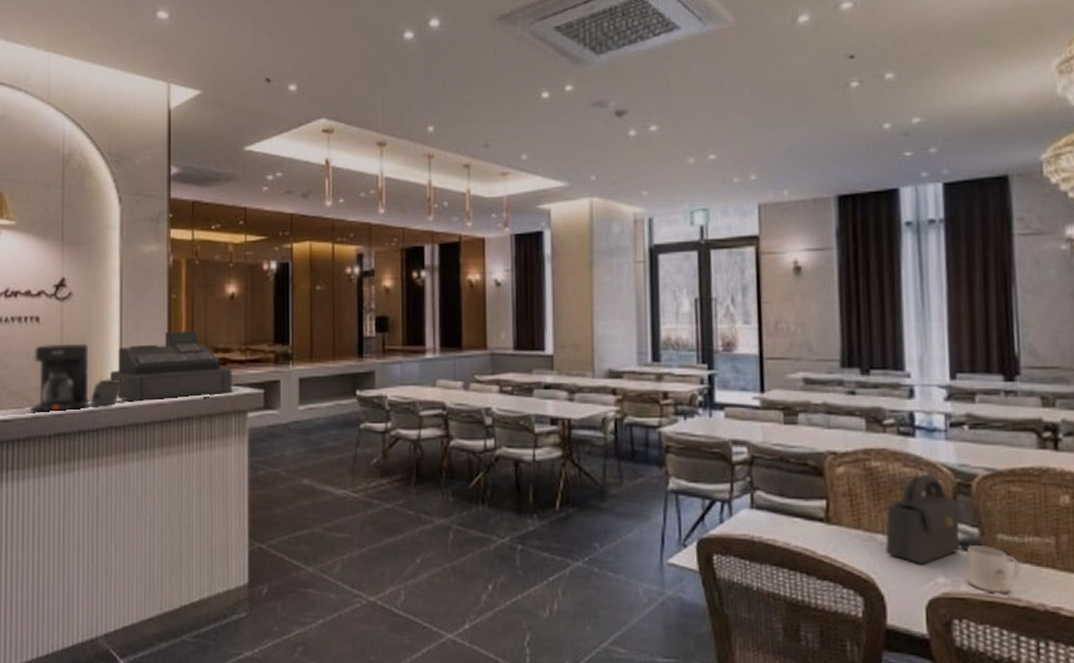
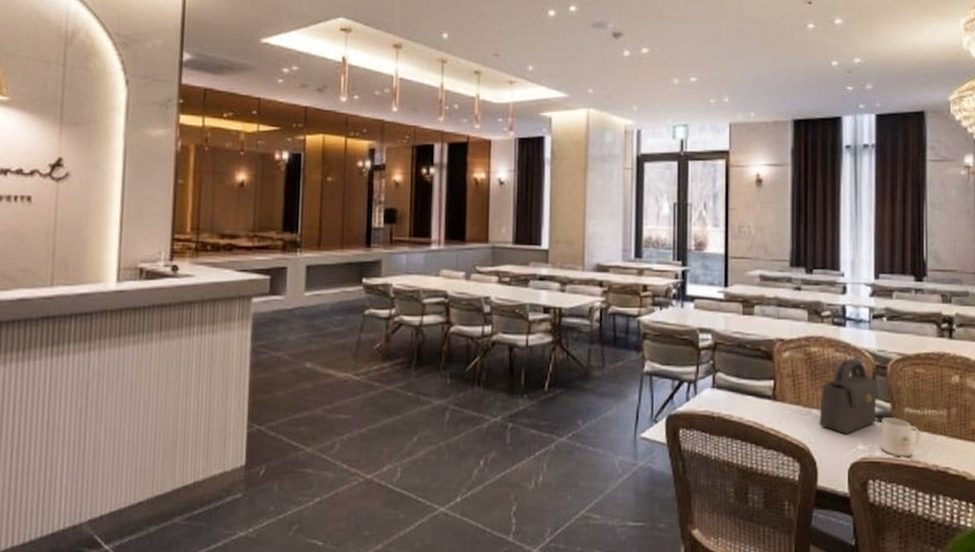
coffee maker: present [29,343,90,413] -> none [15,224,85,296]
napkin holder: present [90,378,124,408] -> none [84,260,123,292]
cash register: present [109,330,232,403] -> none [107,216,238,287]

